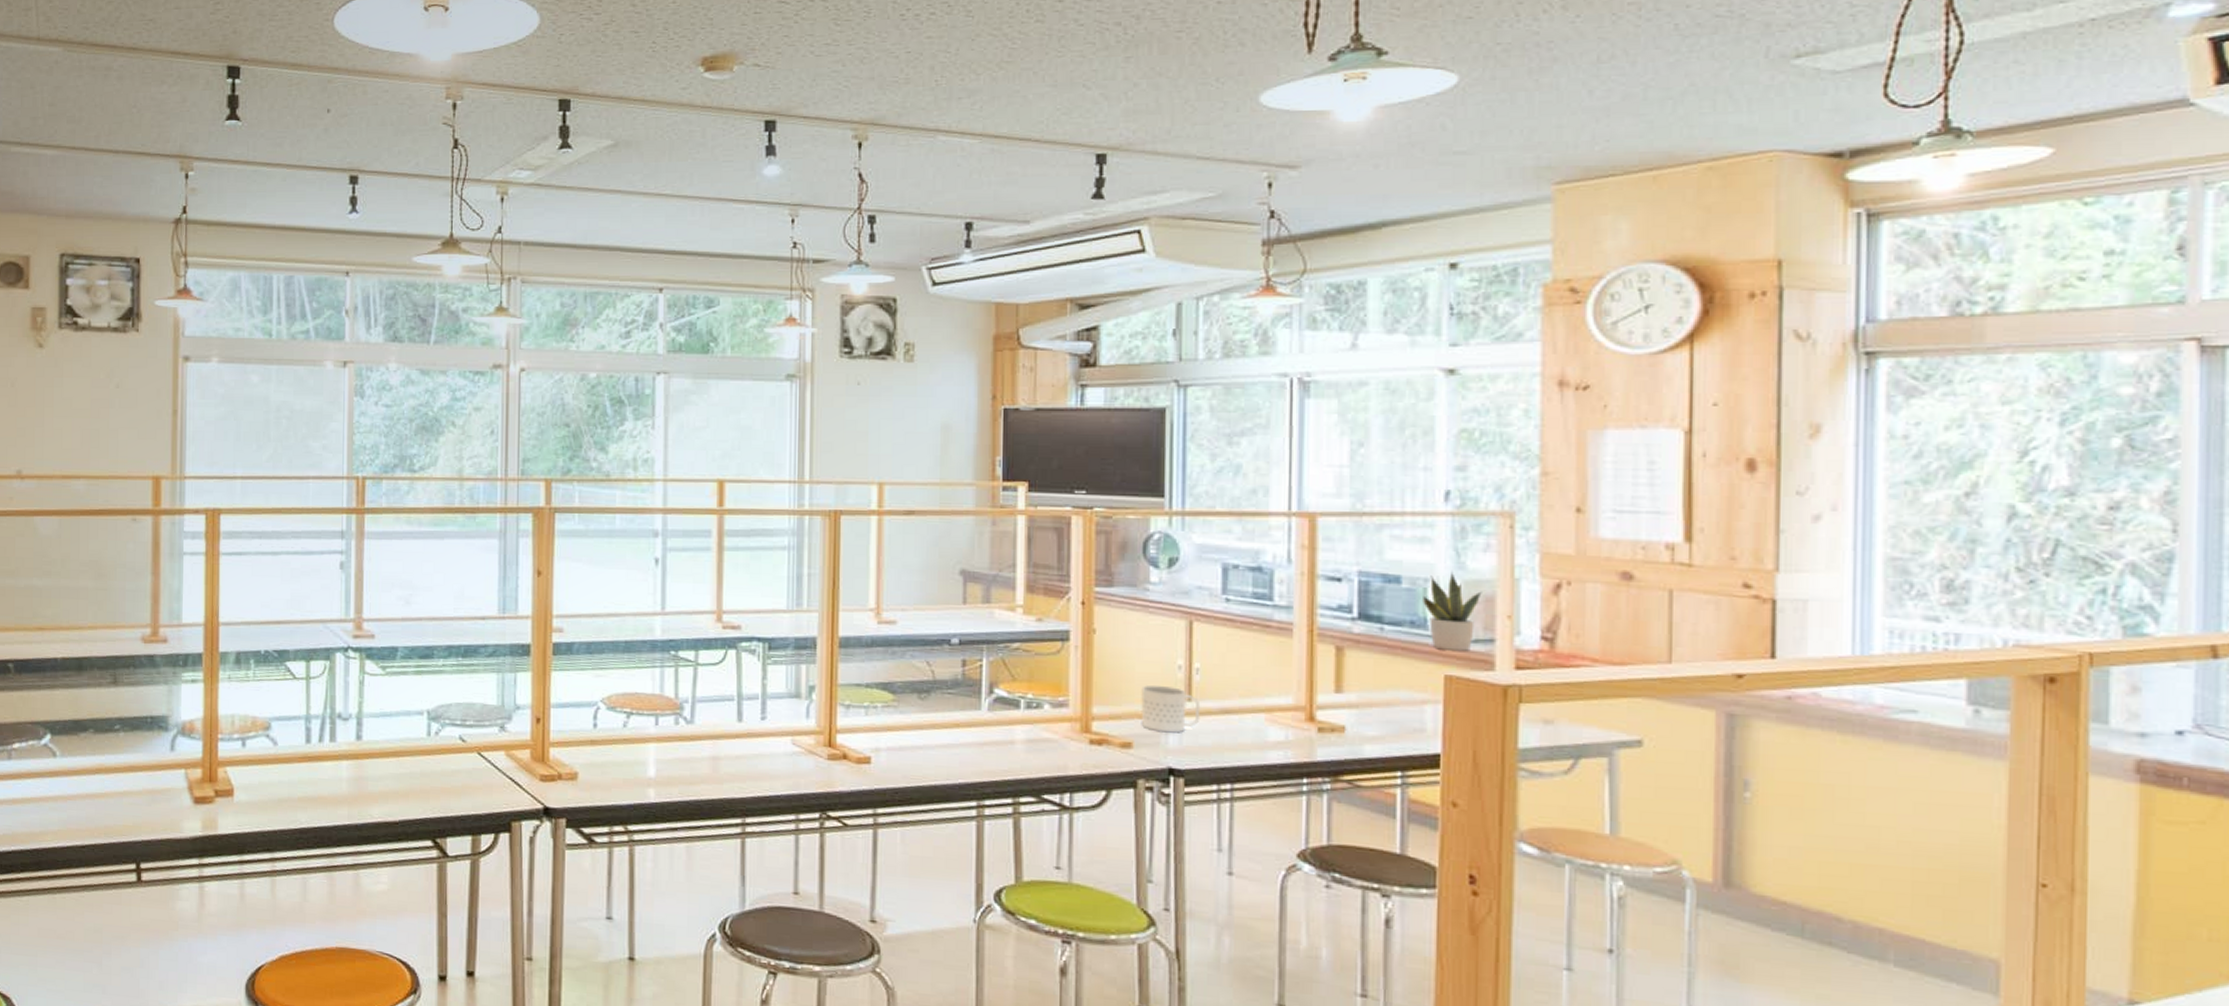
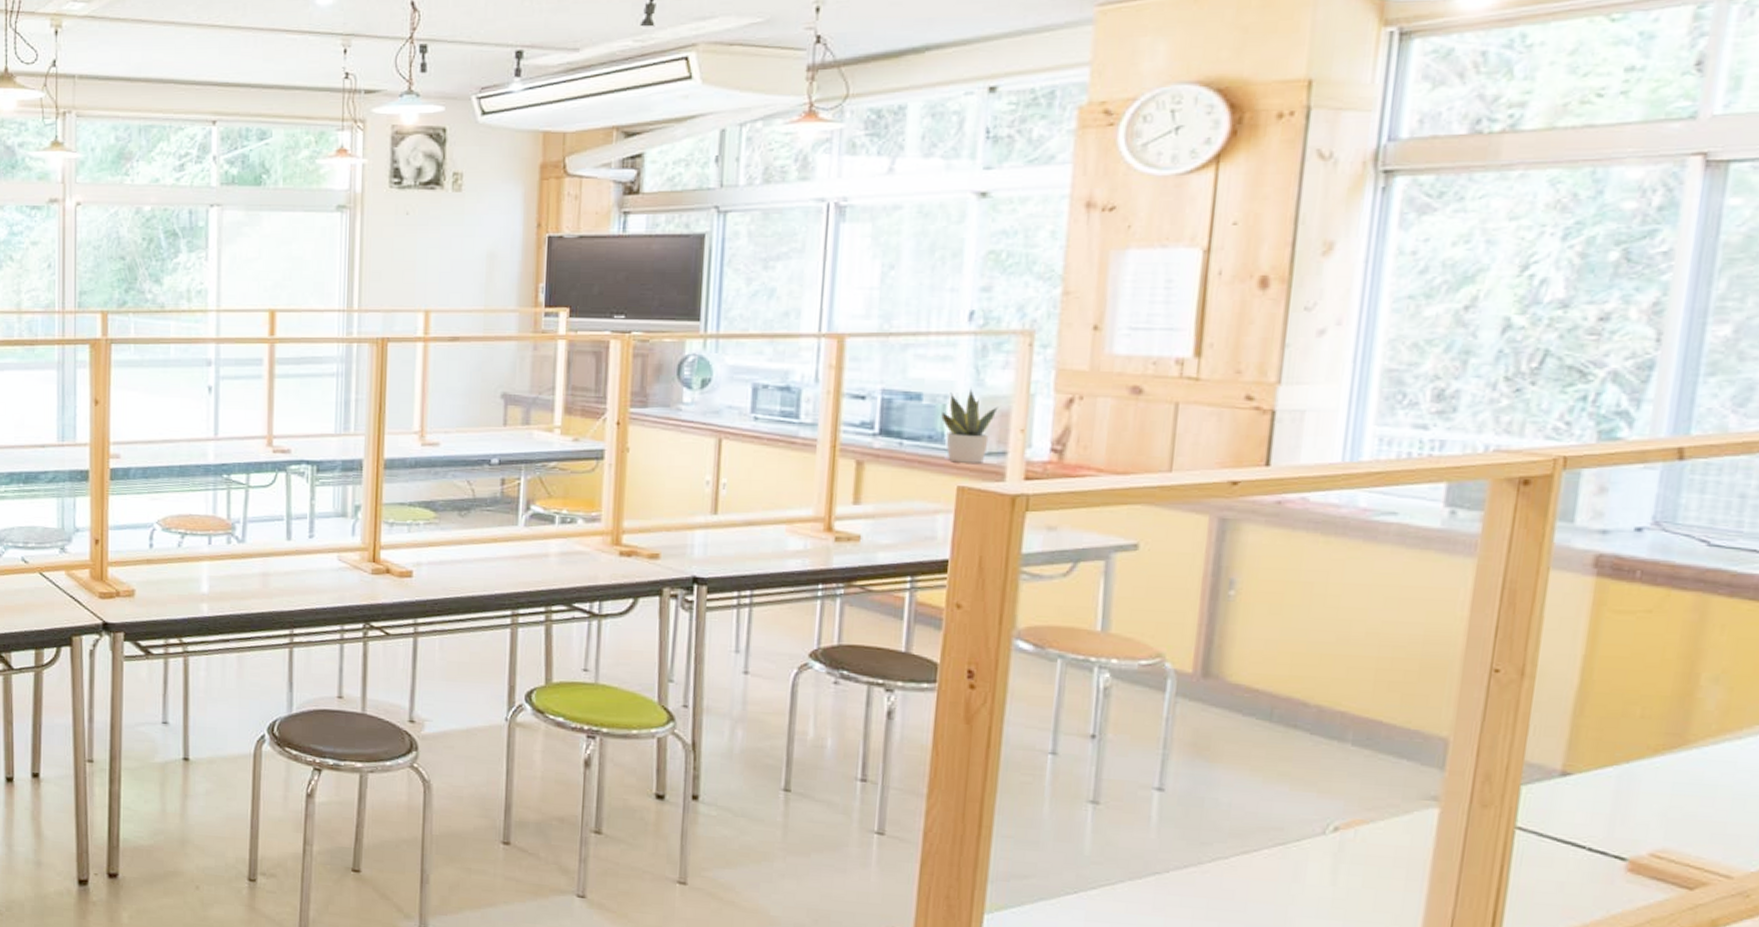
mug: present [1141,685,1201,734] -> none [668,500,726,545]

